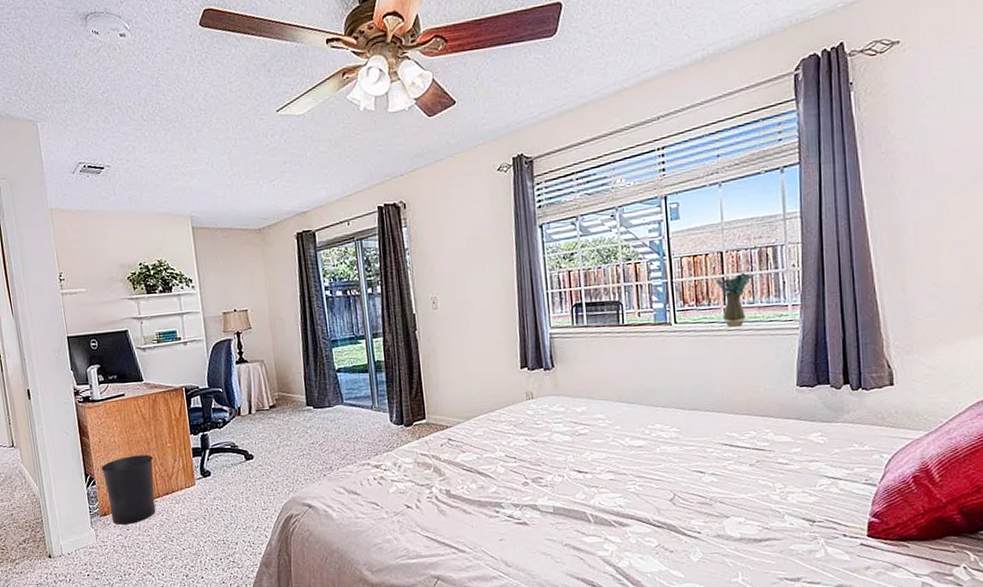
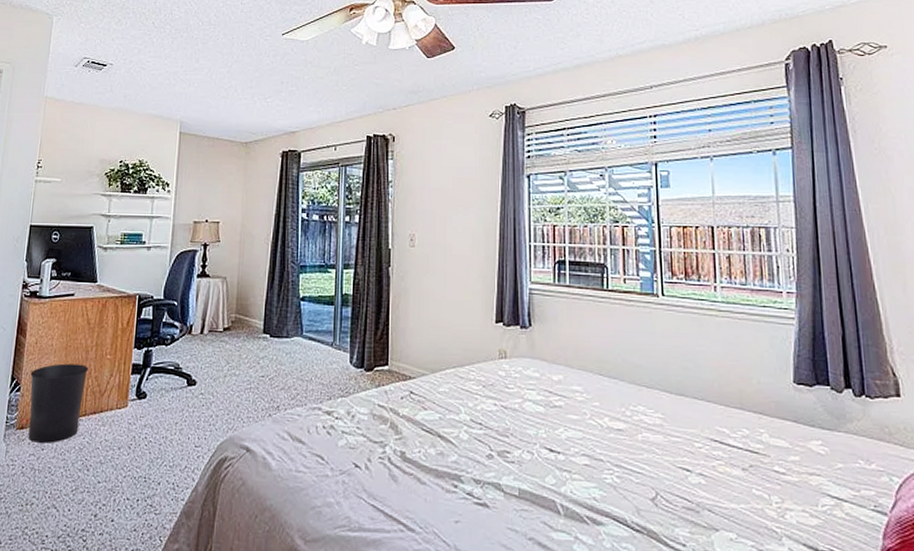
vase: present [716,271,753,328] -> none [706,249,745,309]

